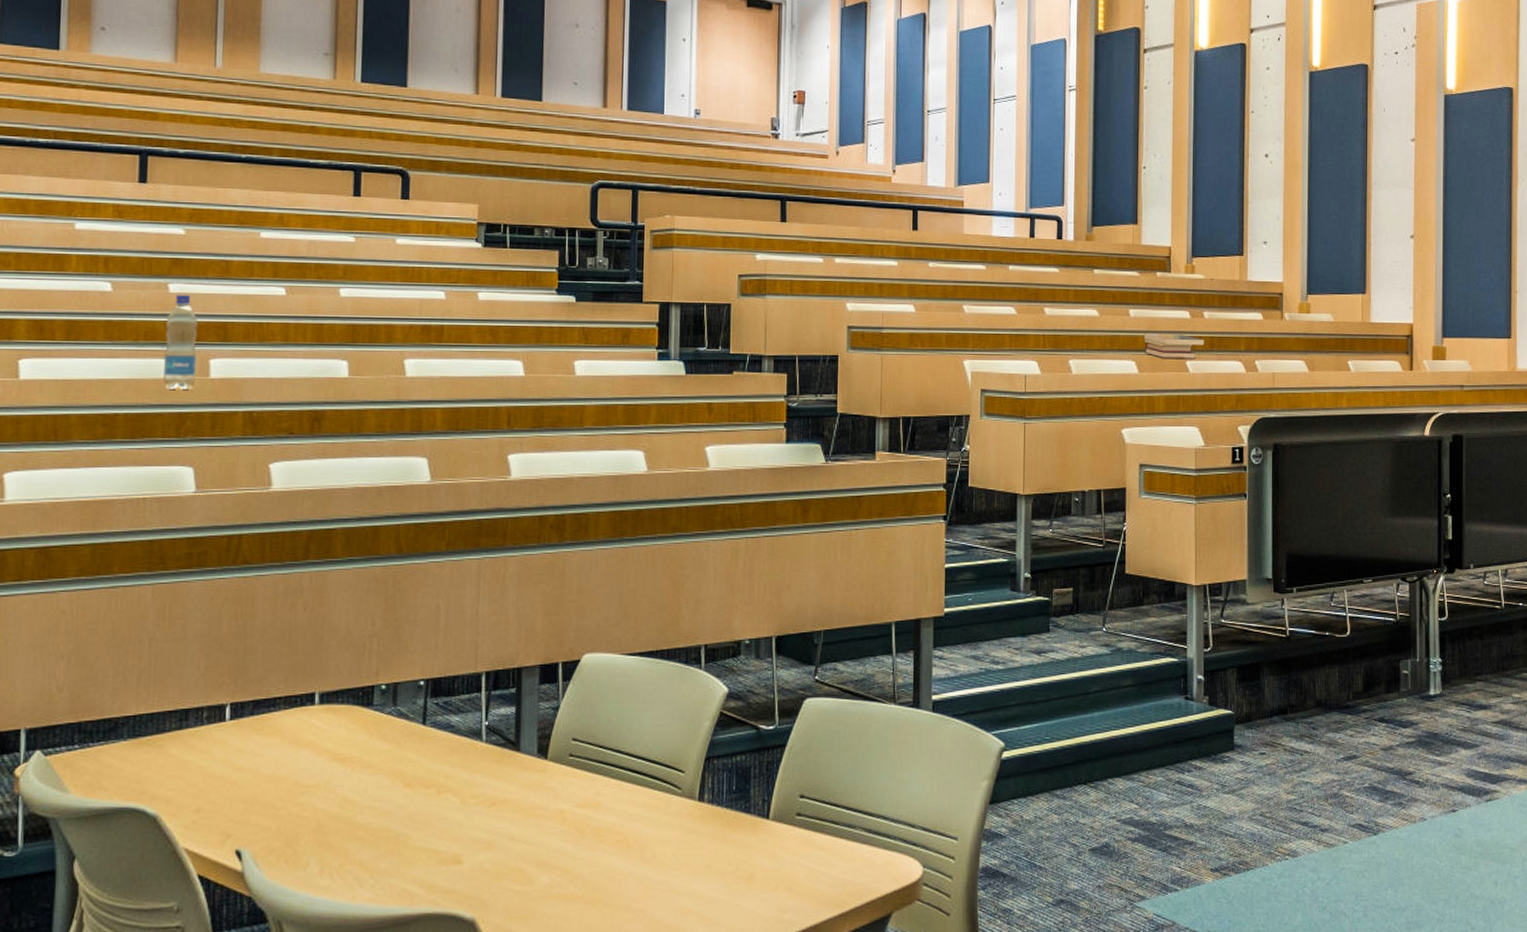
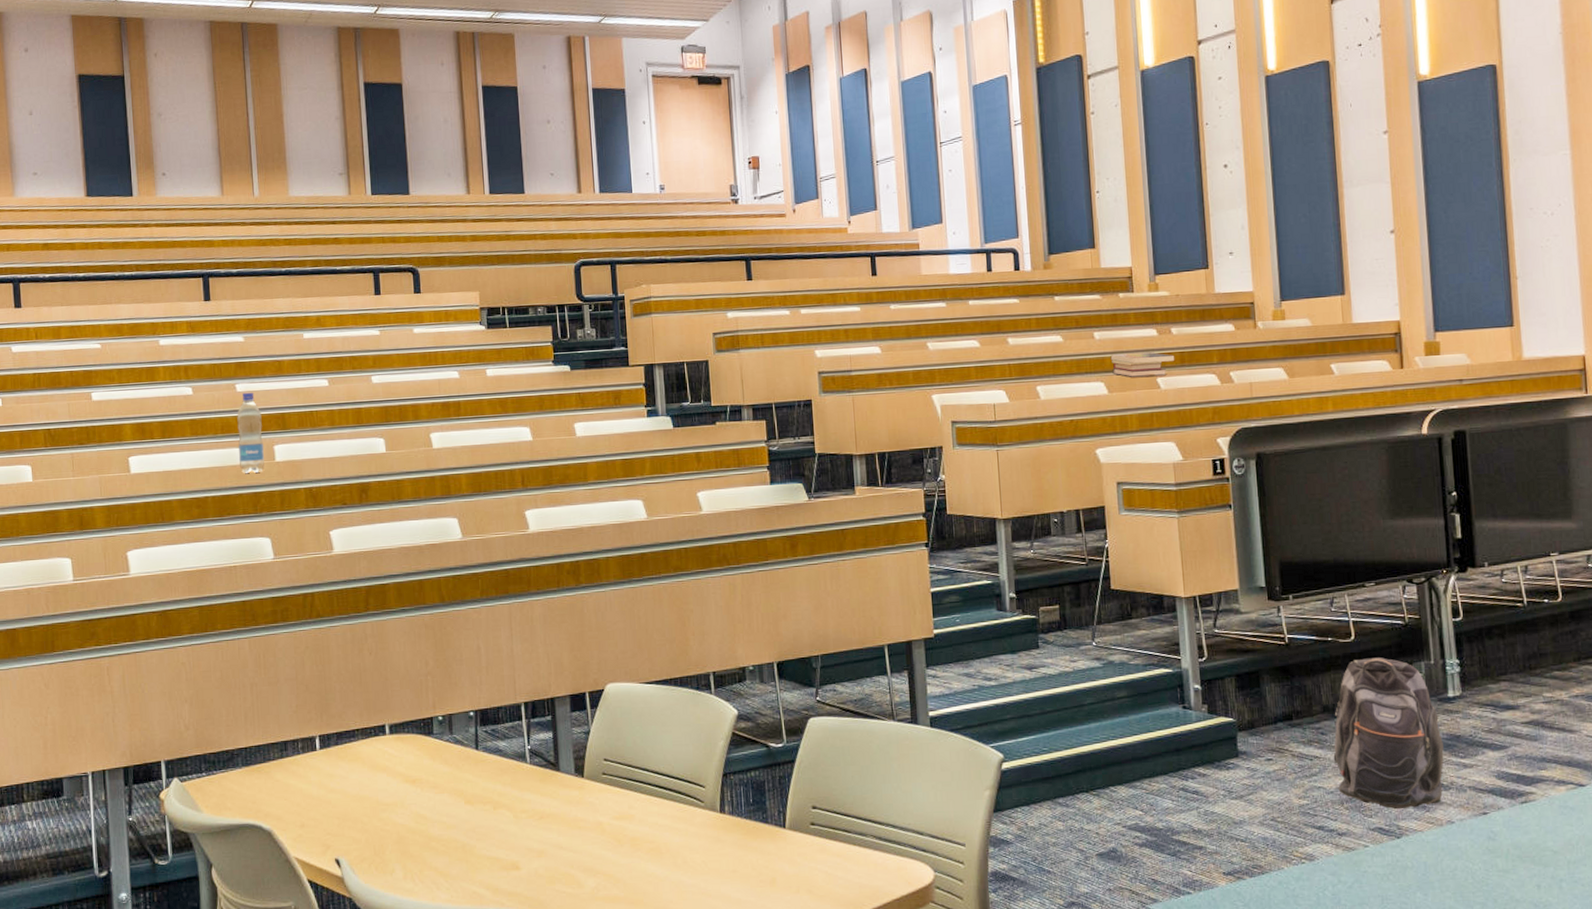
backpack: none [1322,654,1422,805] -> present [1333,657,1444,809]

